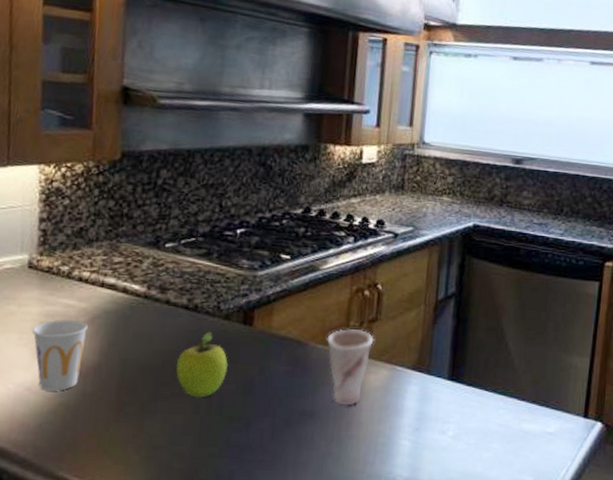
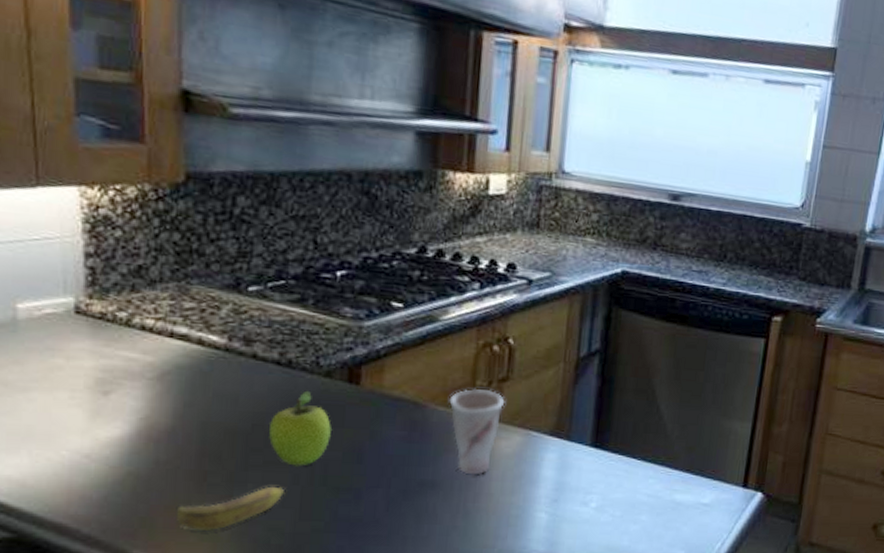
cup: present [32,319,88,391] -> none [87,375,156,459]
banana: none [97,415,186,455] -> present [177,486,284,530]

